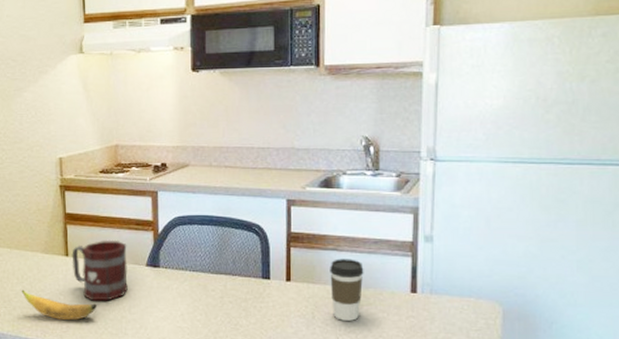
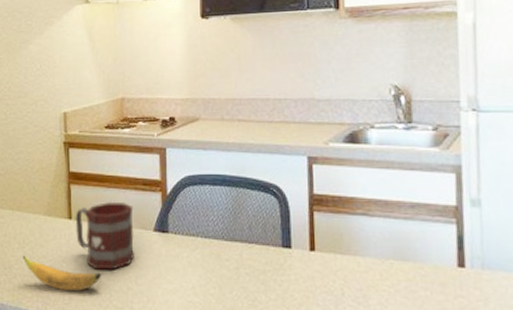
coffee cup: present [330,259,364,321] -> none [360,225,400,300]

